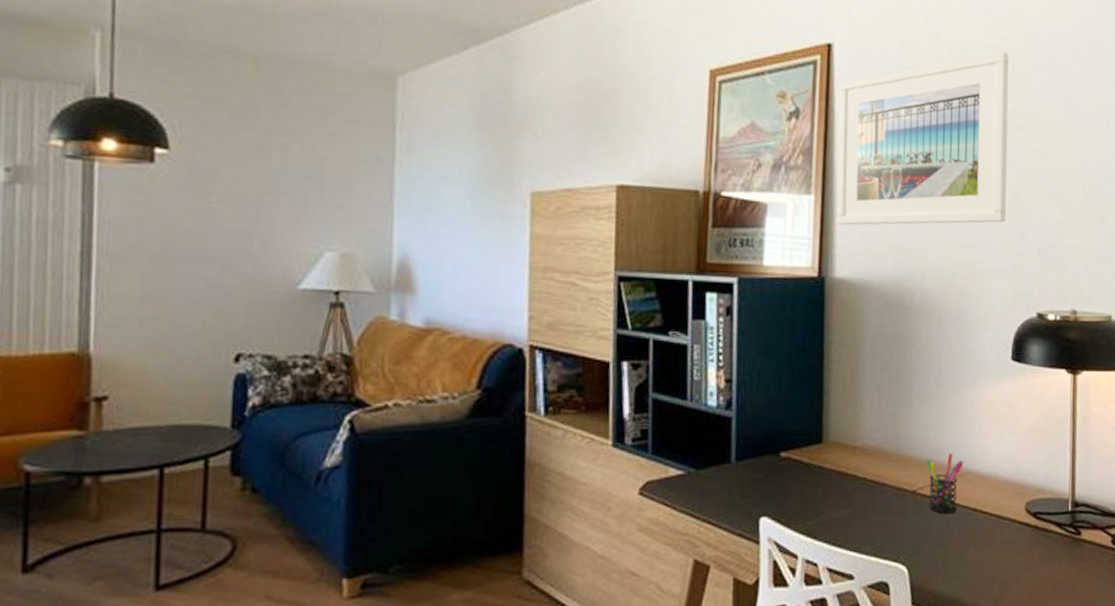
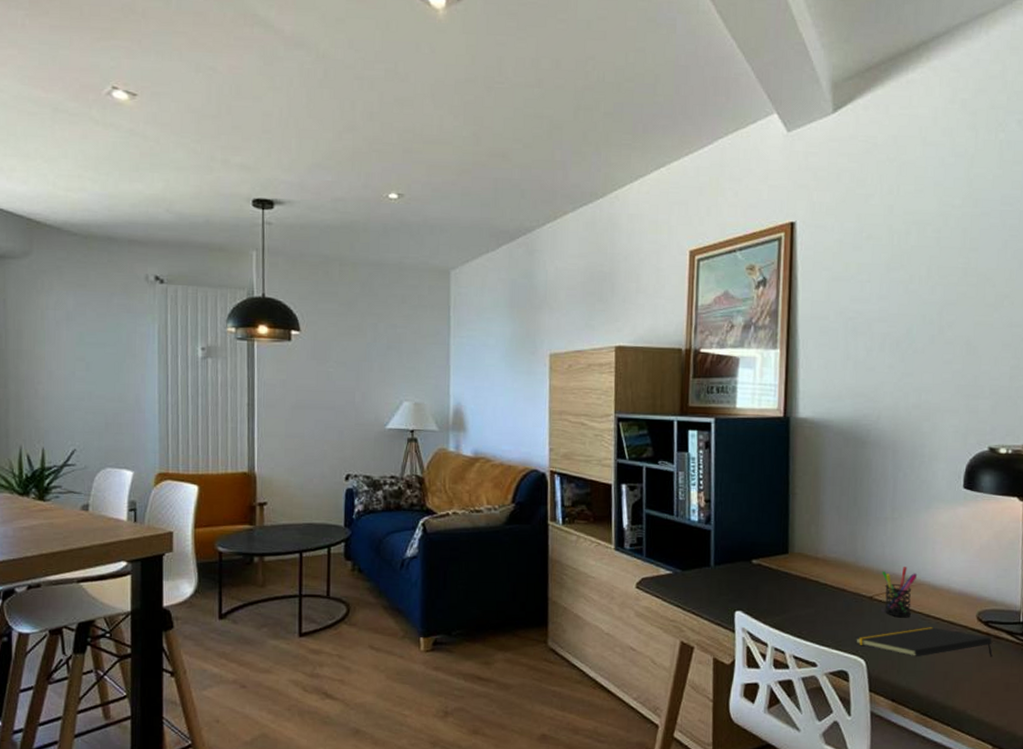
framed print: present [836,52,1009,225] -> none [799,218,961,374]
notepad: none [896,522,1041,560] -> present [855,626,992,657]

